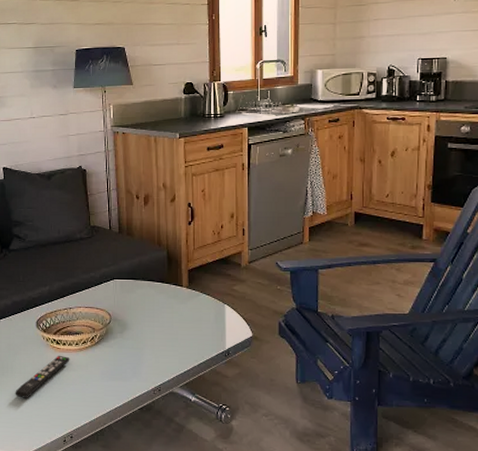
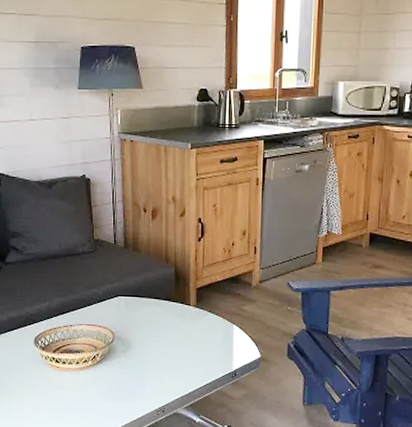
remote control: present [15,355,70,398] -> none [11,374,70,418]

